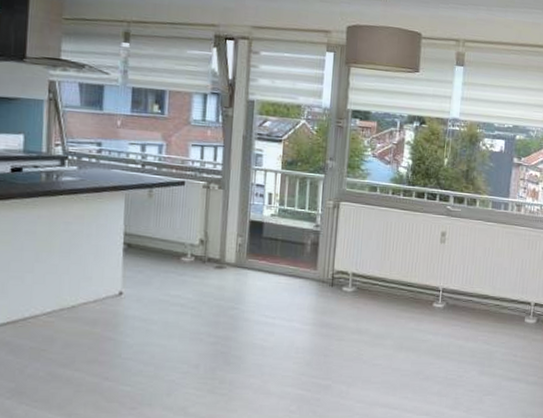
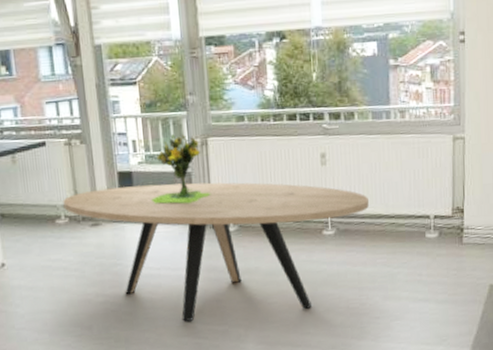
dining table: none [191,234,479,374] -> present [63,182,369,321]
bouquet: none [278,193,335,261] -> present [151,134,211,204]

